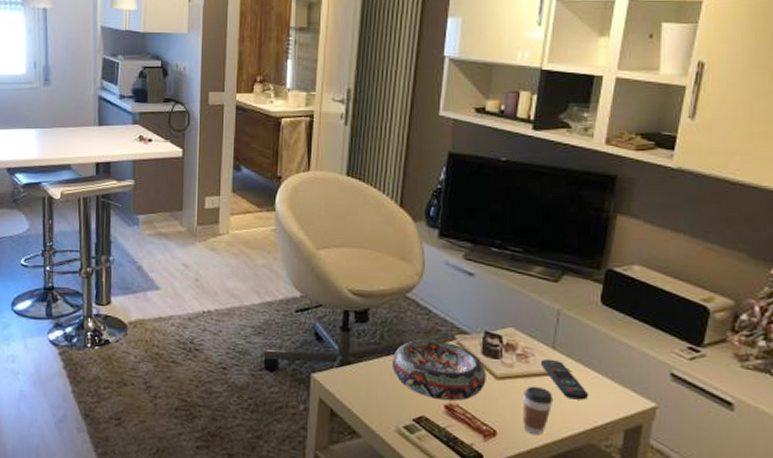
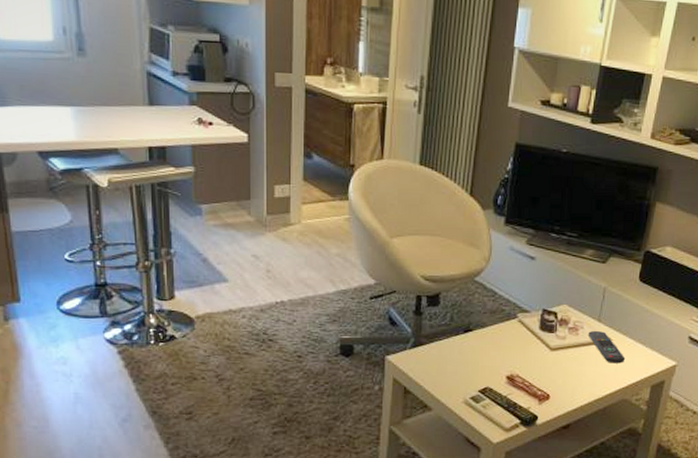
decorative bowl: present [391,339,486,402] -> none [460,319,543,372]
coffee cup: present [523,386,554,436] -> none [571,354,597,396]

